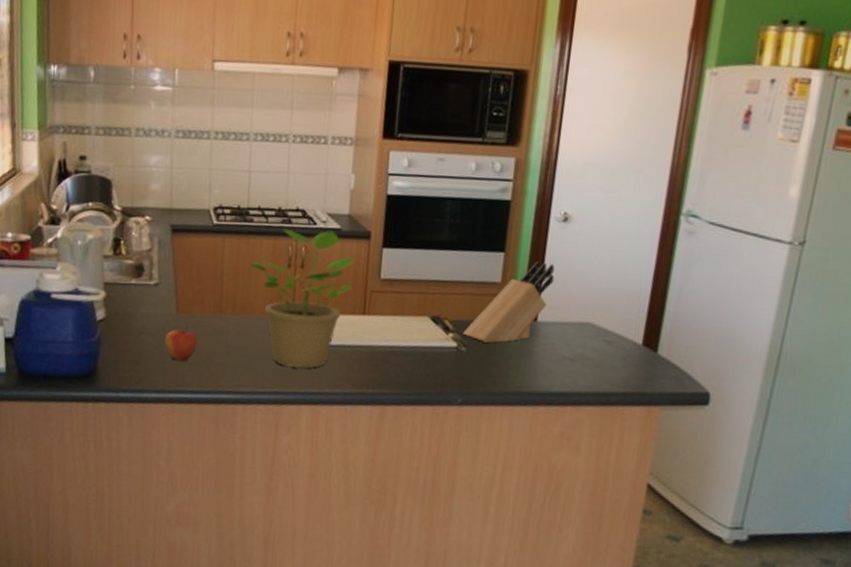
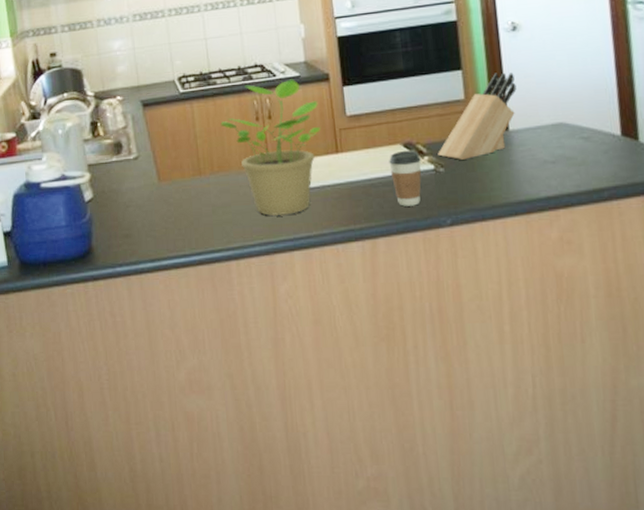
apple: present [164,325,198,362] -> none [151,192,183,228]
coffee cup: none [413,323,446,380] -> present [389,150,422,206]

